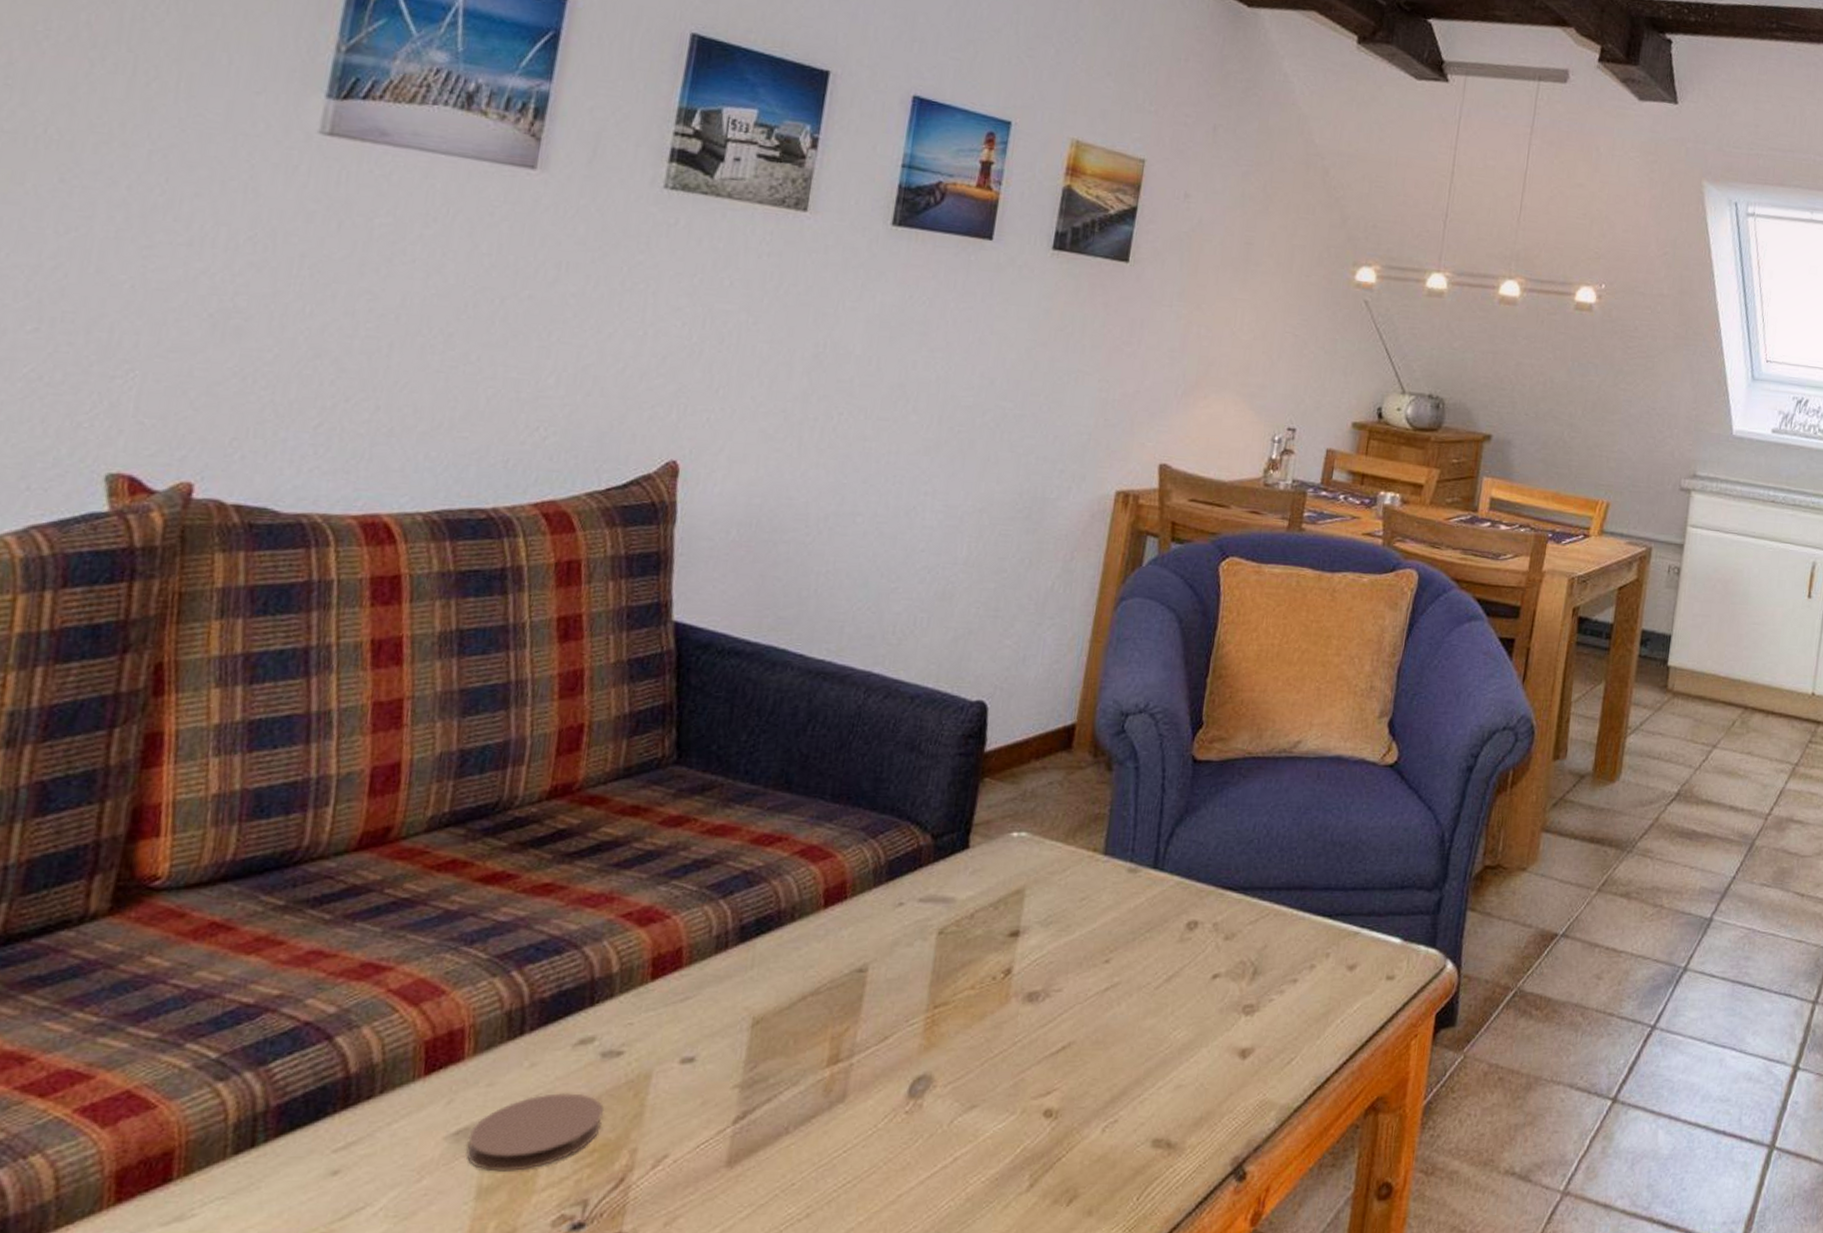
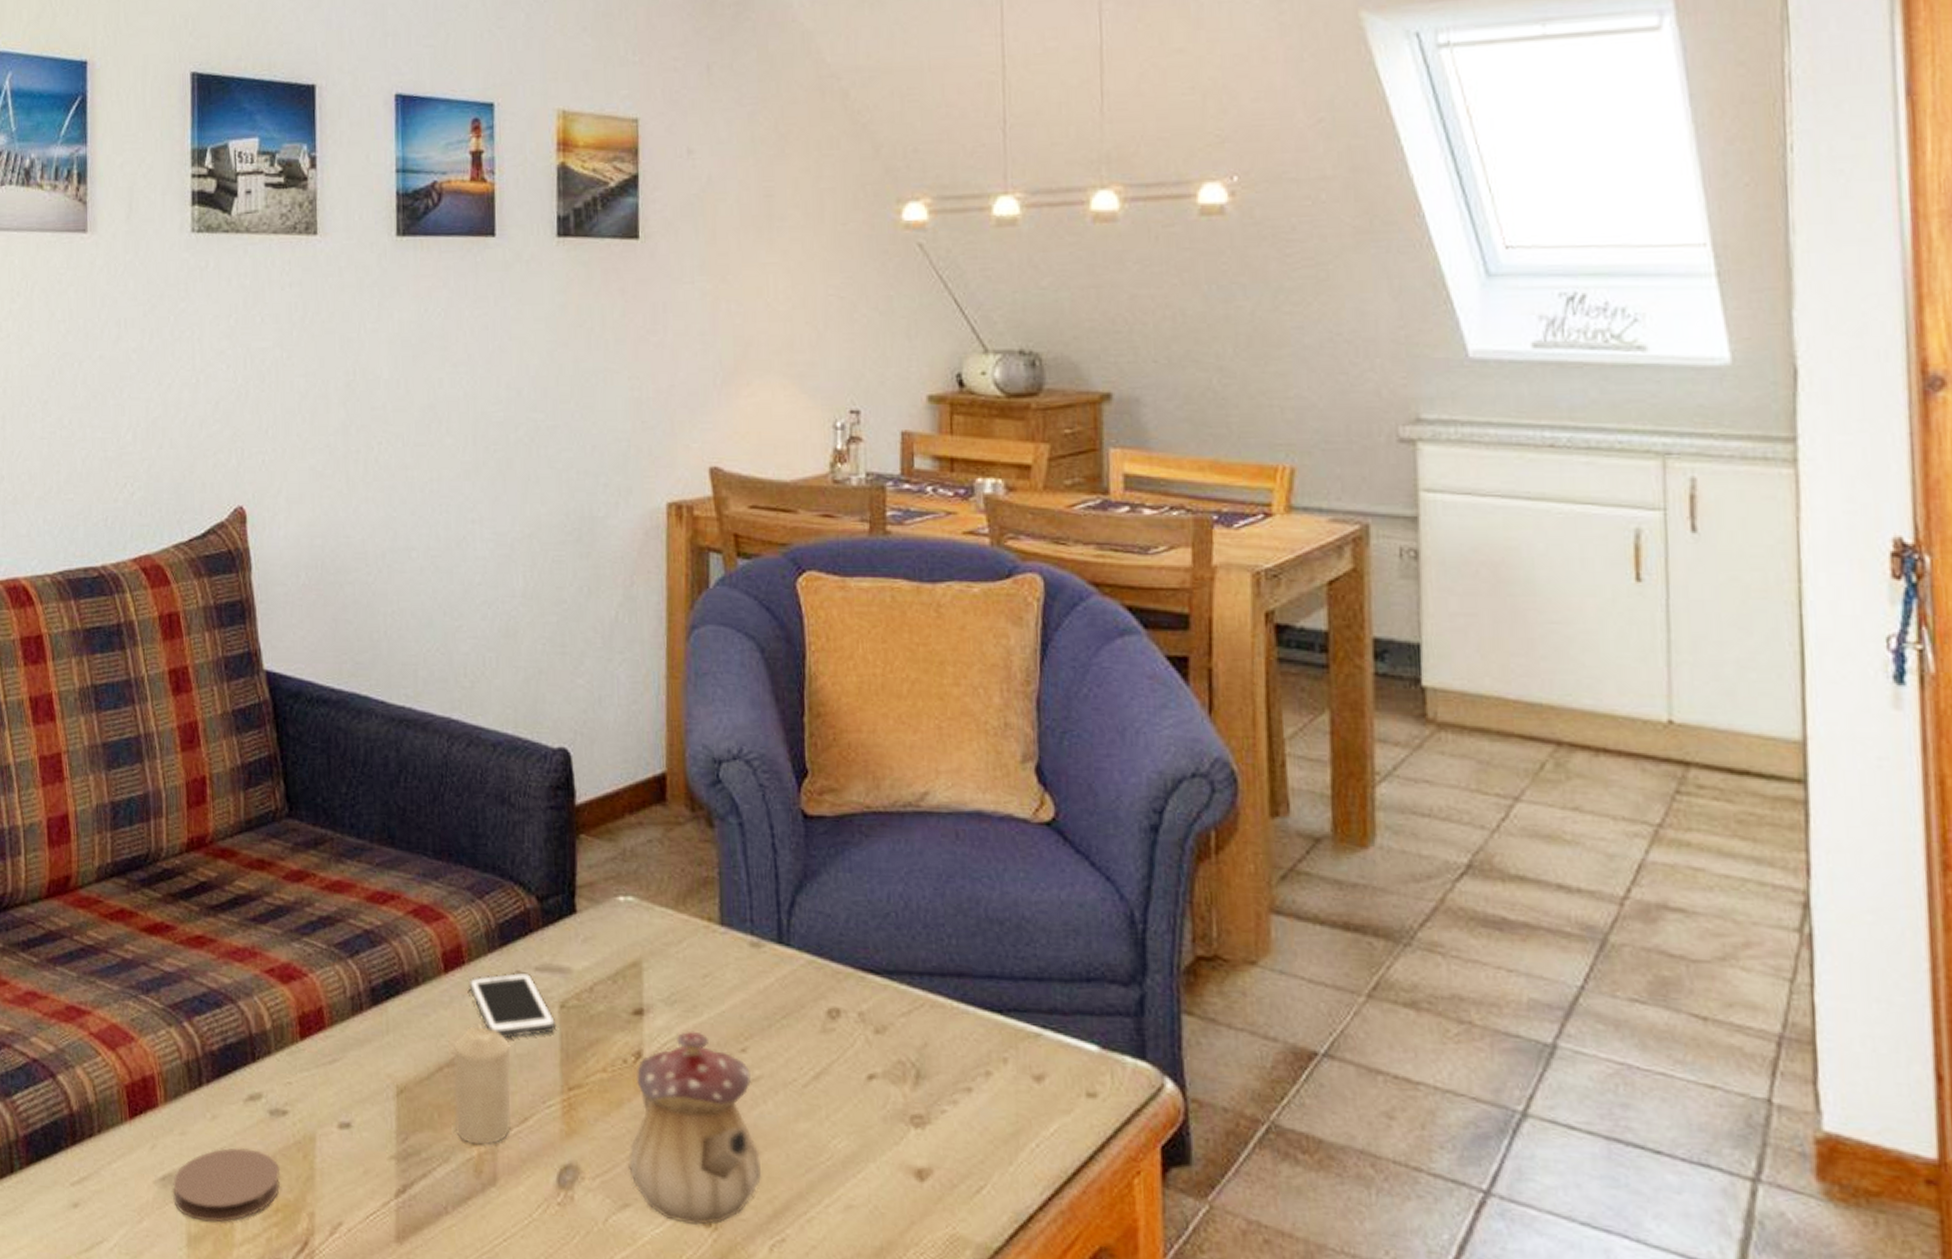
candle: none [810,956,880,1066] -> present [454,1026,512,1145]
cell phone: none [847,904,931,966] -> present [468,972,555,1039]
teapot: none [981,947,1111,1117] -> present [628,1031,762,1225]

